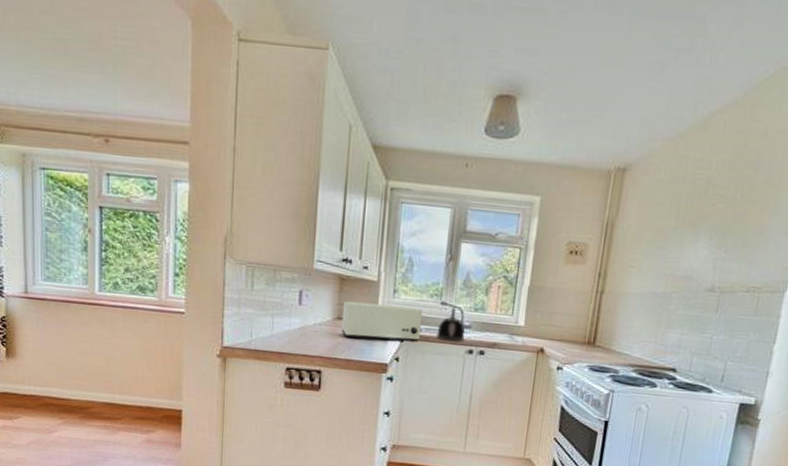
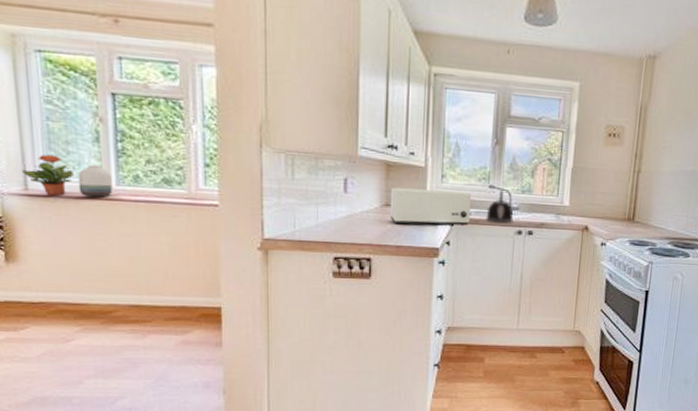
potted plant: none [24,261,65,300] -> present [22,154,74,196]
vase: none [67,271,95,302] -> present [77,164,113,197]

